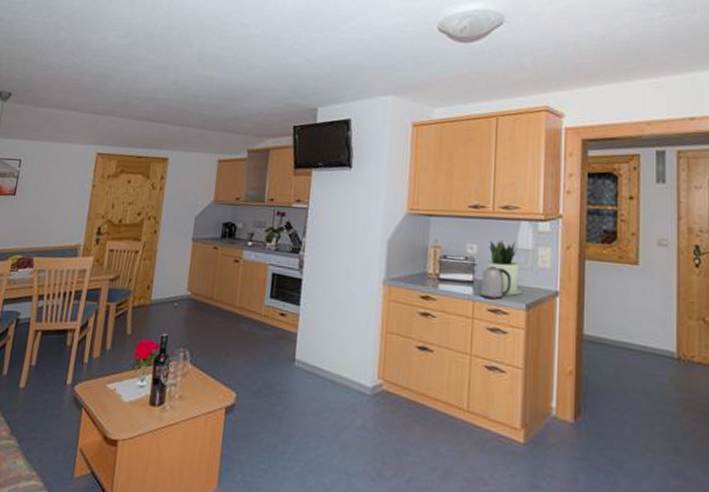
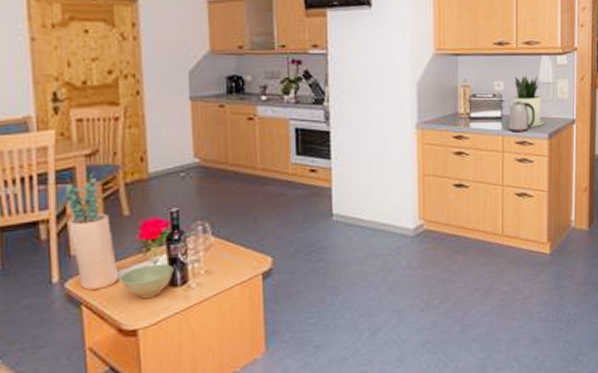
vase: none [84,292,117,398] -> present [65,170,119,291]
bowl: none [113,381,155,413] -> present [119,263,174,299]

